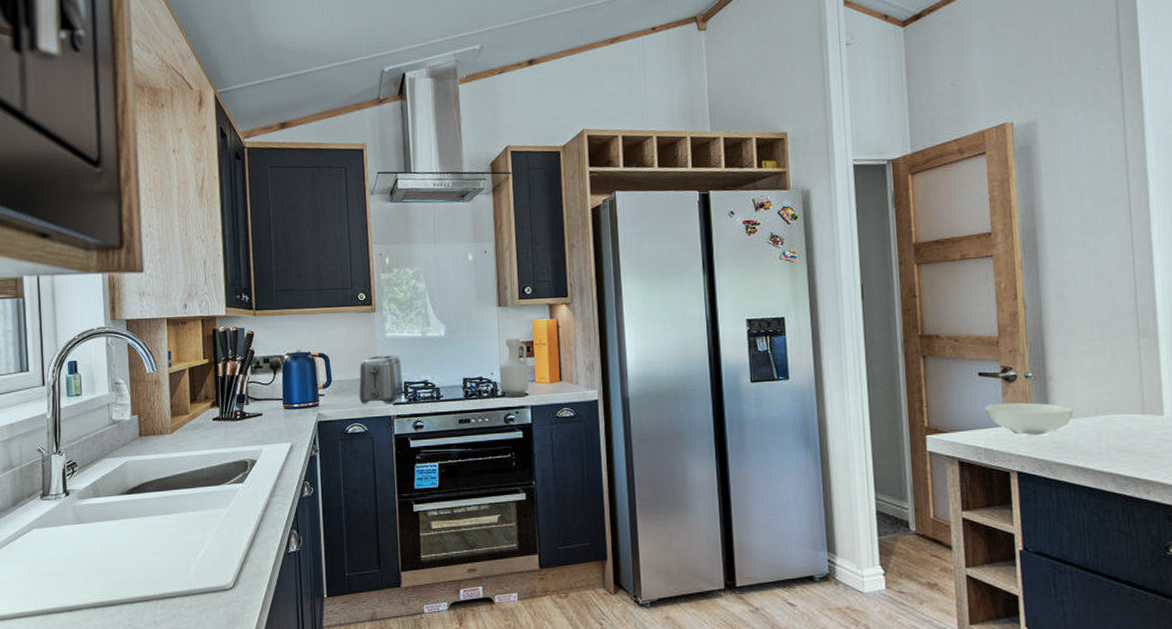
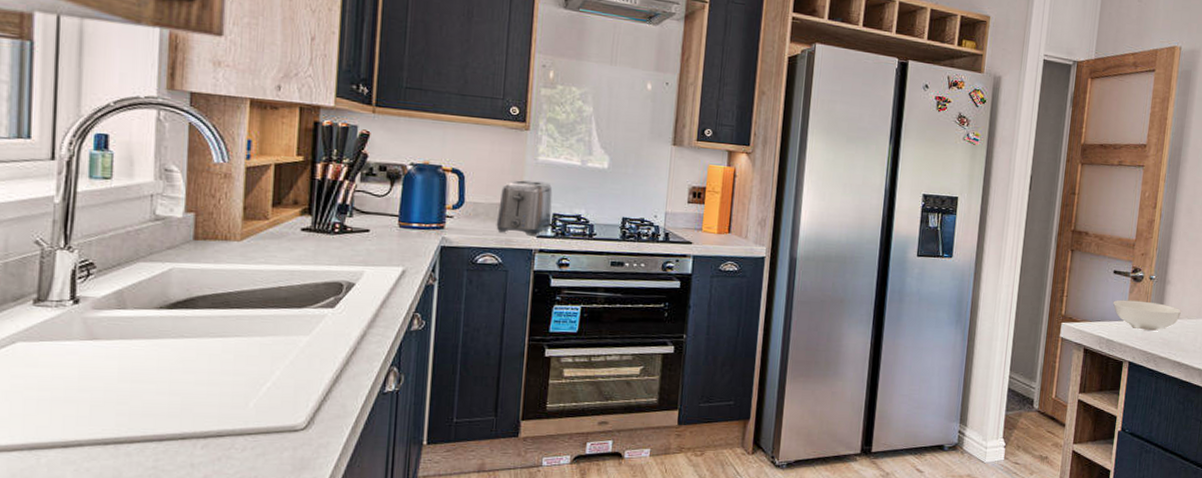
ceramic jug: present [499,338,530,398] -> none [663,181,698,246]

